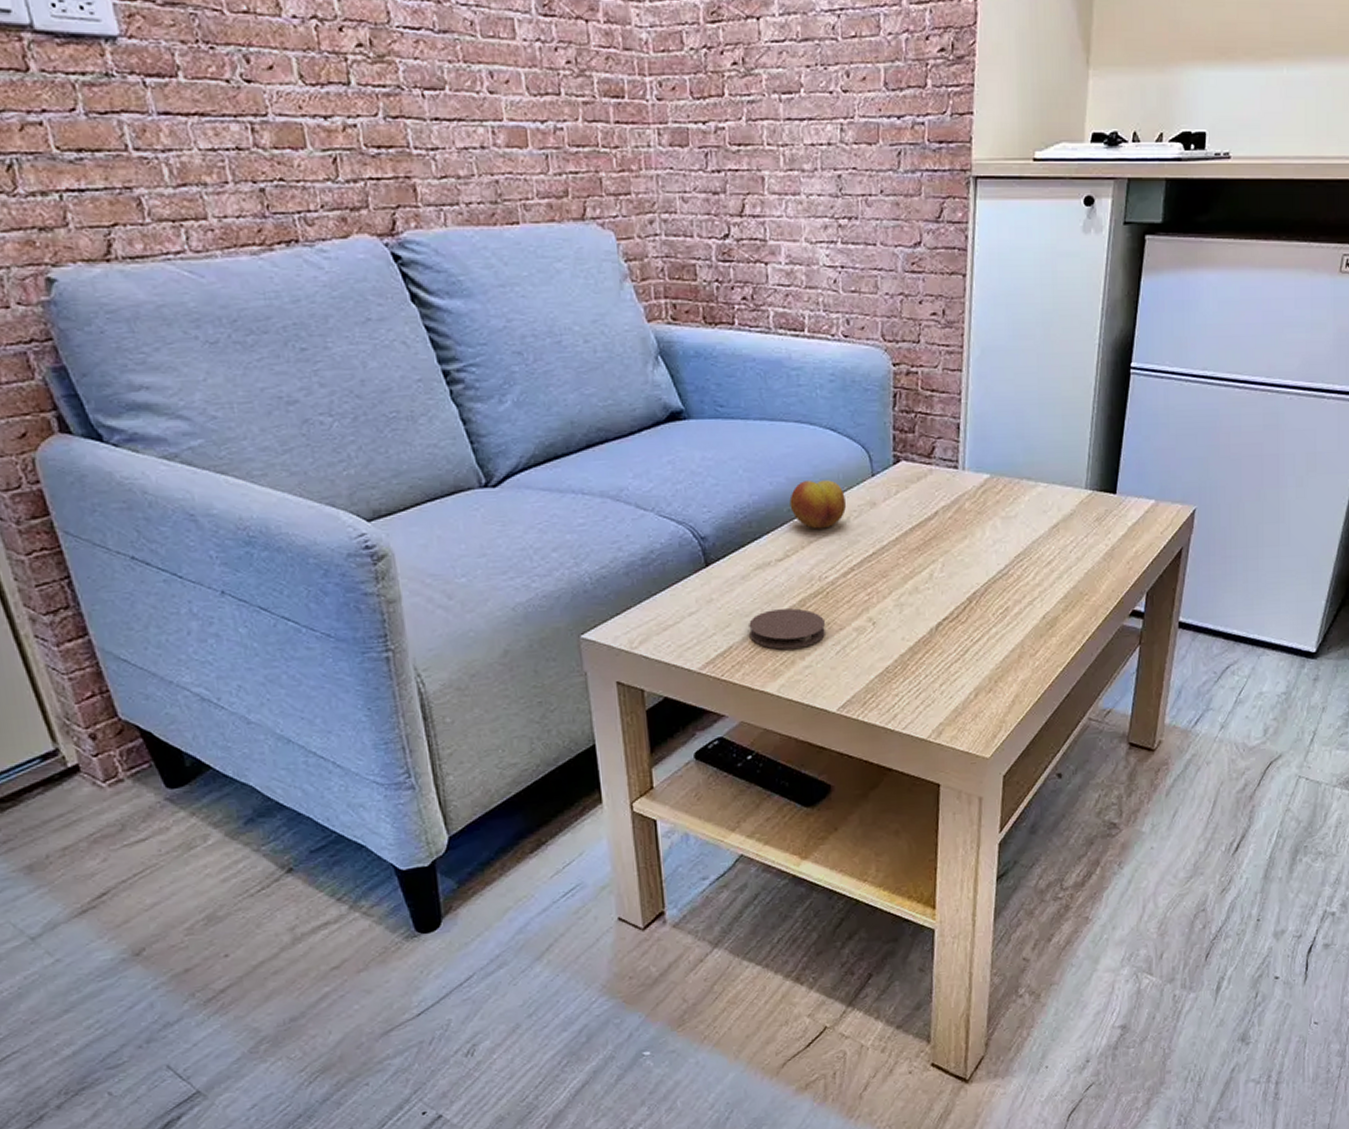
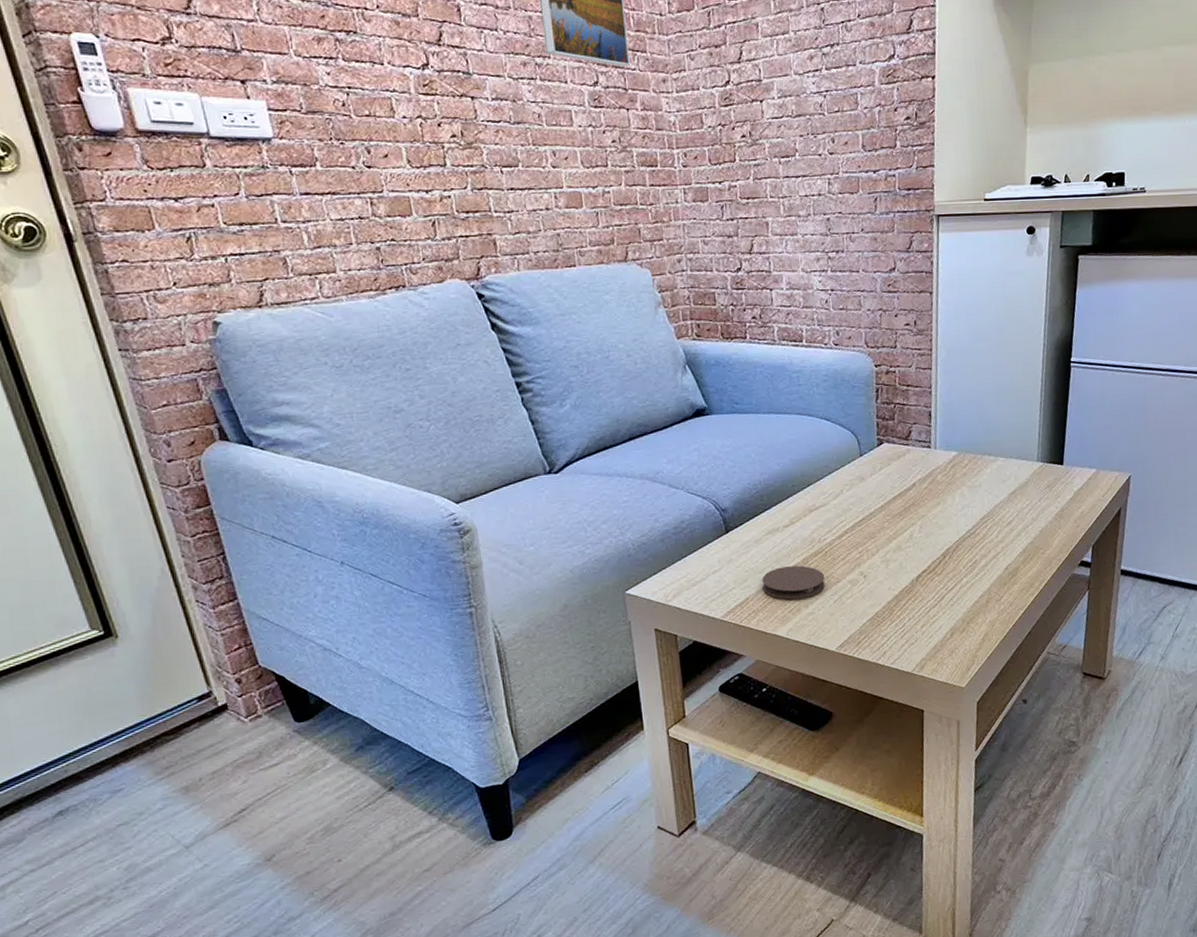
fruit: present [789,480,846,529] -> none [793,460,839,501]

